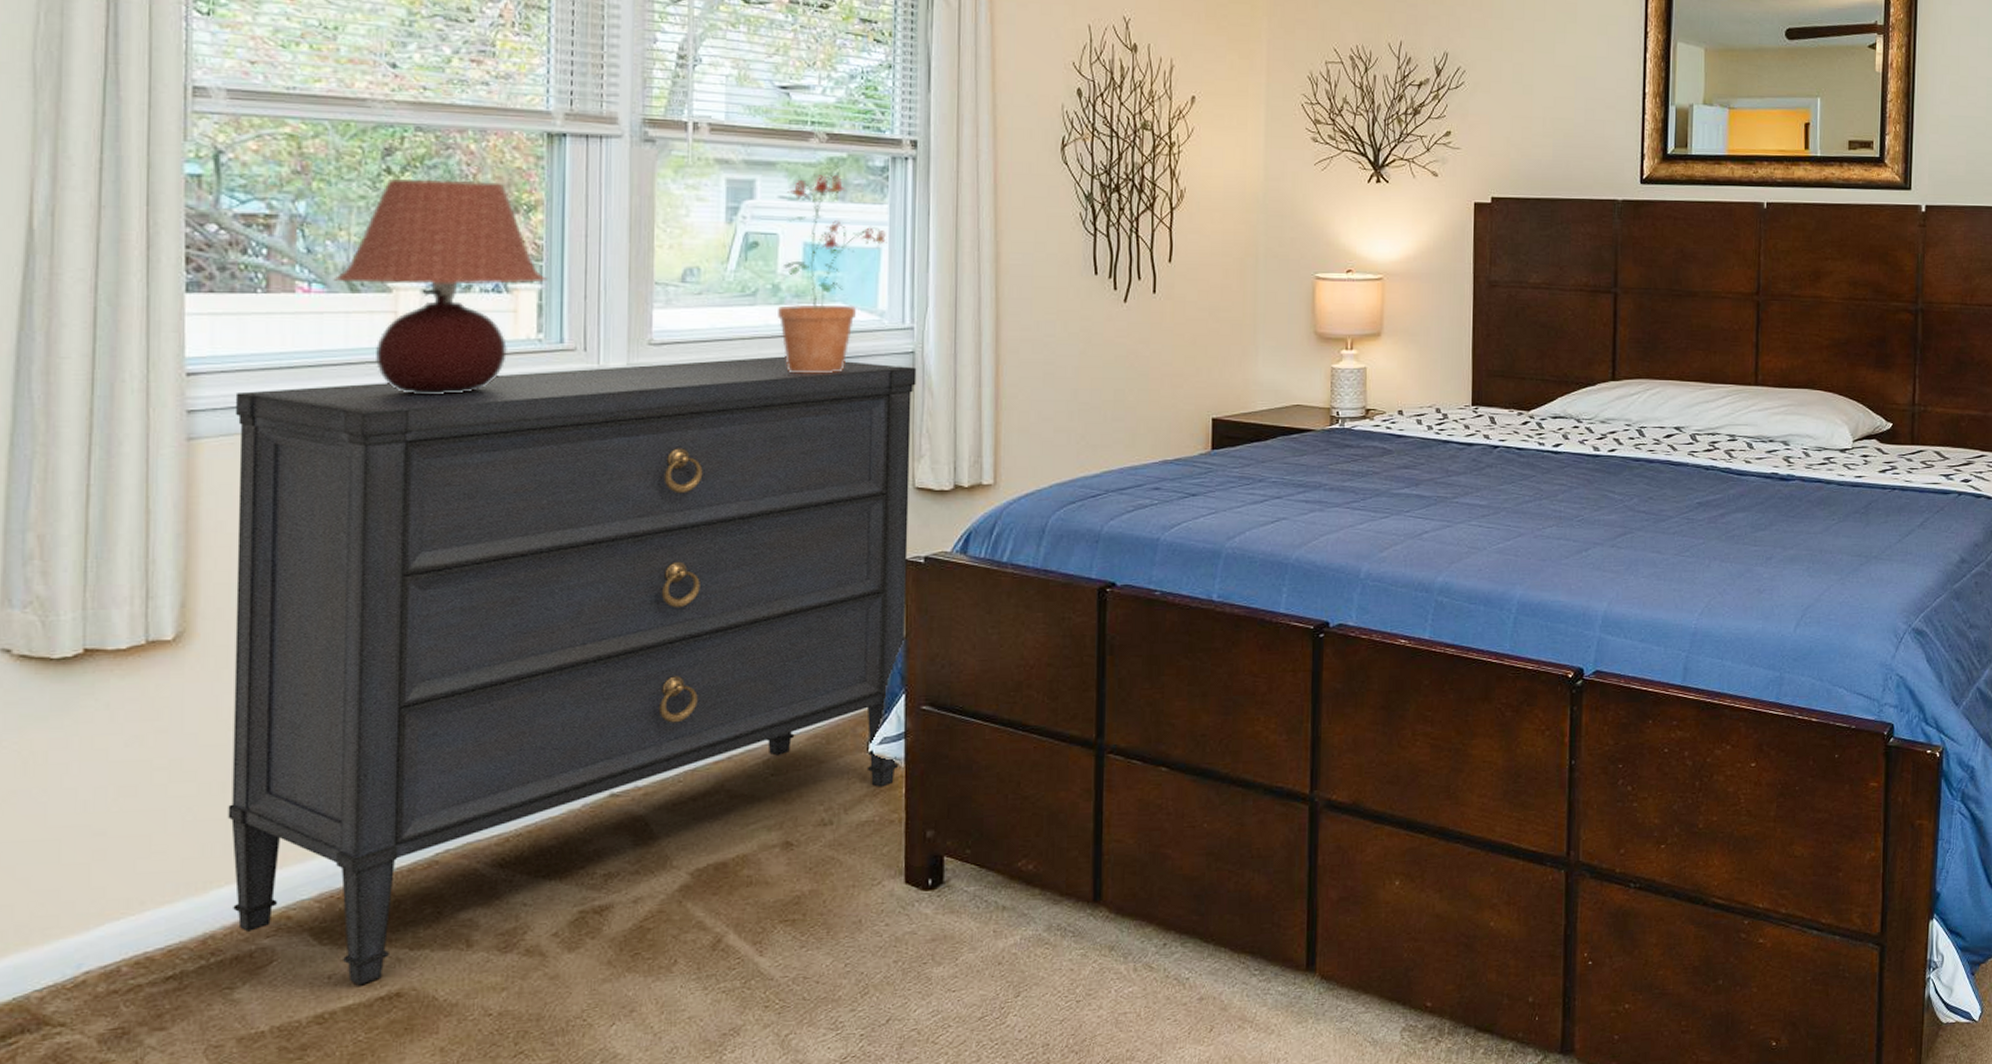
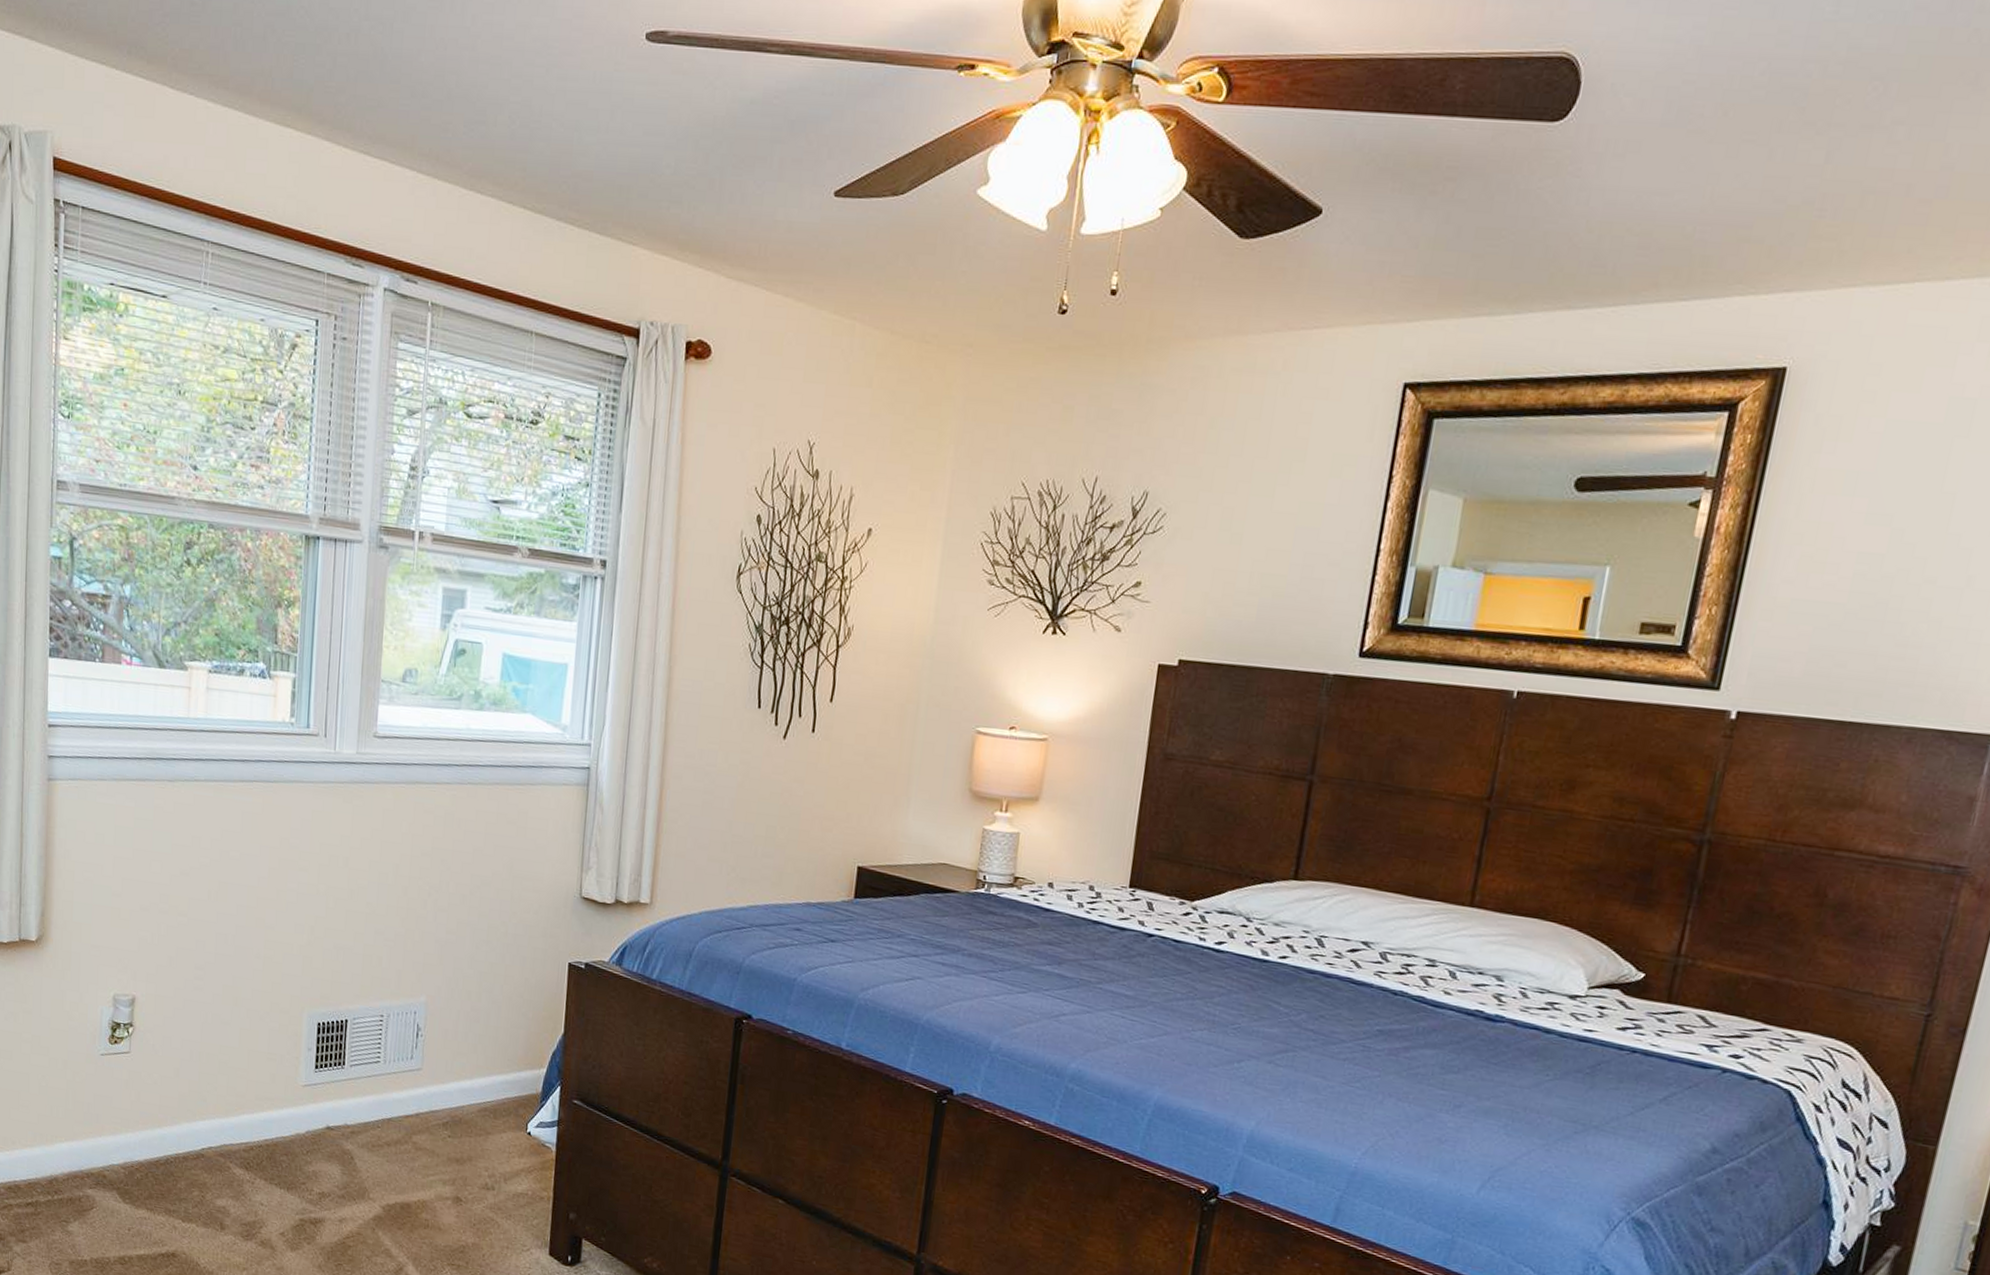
dresser: present [228,356,917,986] -> none [67,744,591,1241]
table lamp: present [333,178,548,394] -> none [147,569,300,764]
potted plant: present [778,174,887,374] -> none [478,588,574,780]

